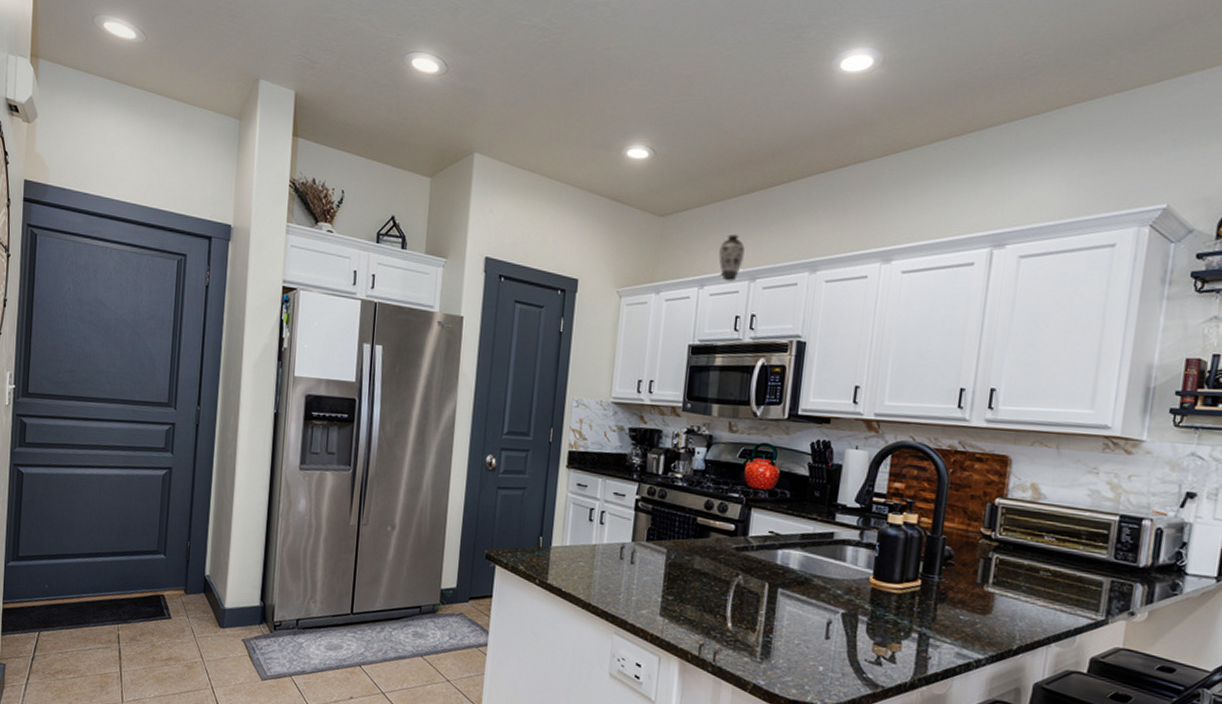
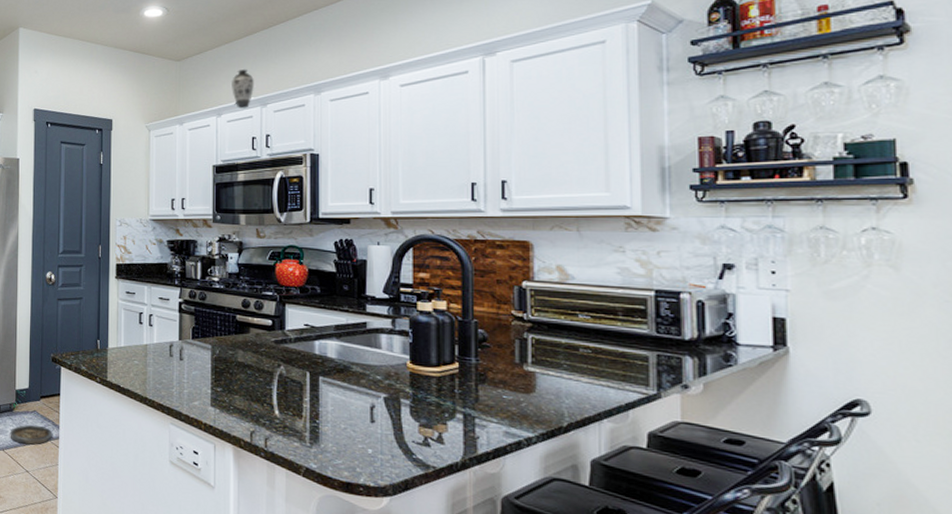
pet bowl: none [430,628,480,652] -> present [10,424,52,445]

